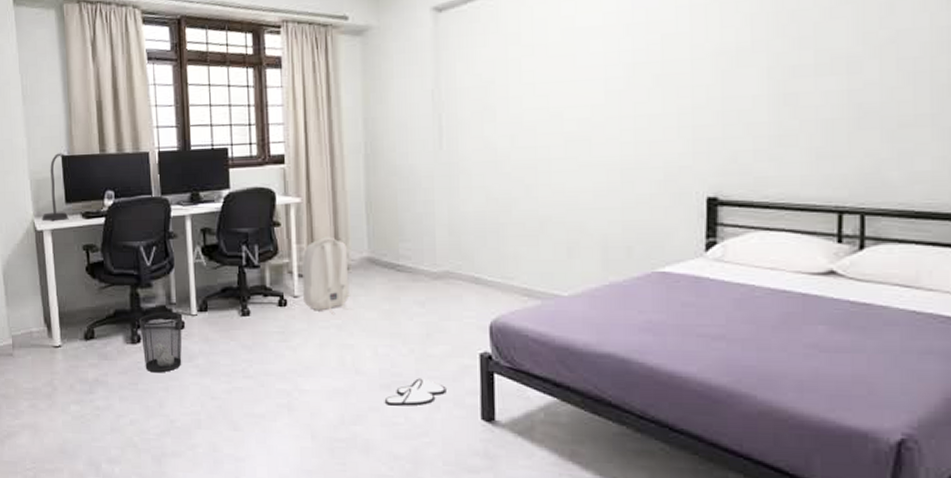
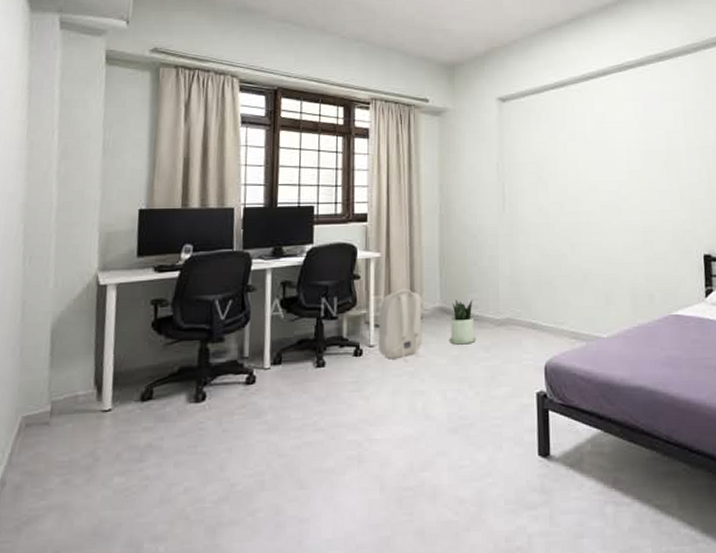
desk lamp: present [42,153,69,222] -> none [107,206,145,276]
waste bin: present [138,311,183,373] -> none [205,366,255,433]
planter: none [379,249,410,298] -> present [449,299,476,345]
slippers: present [385,378,446,406] -> none [453,419,508,449]

